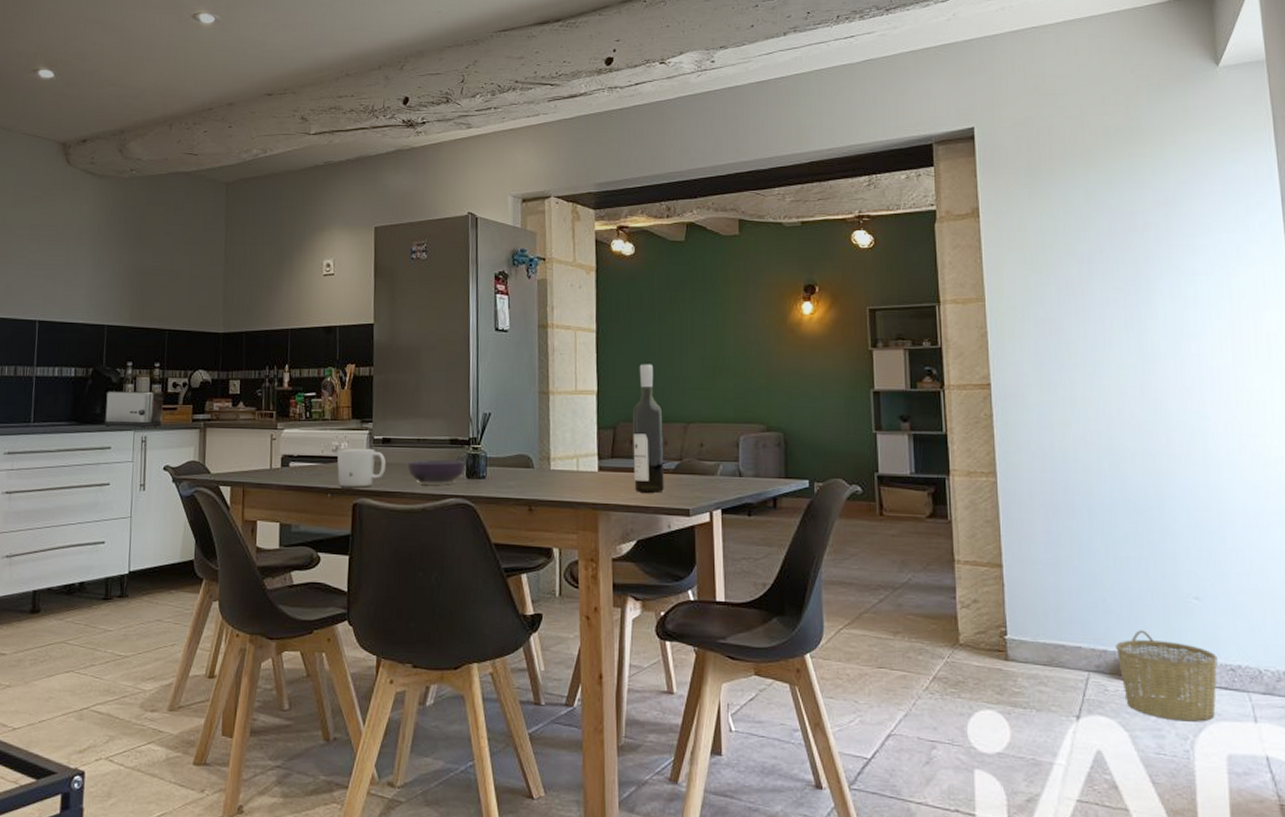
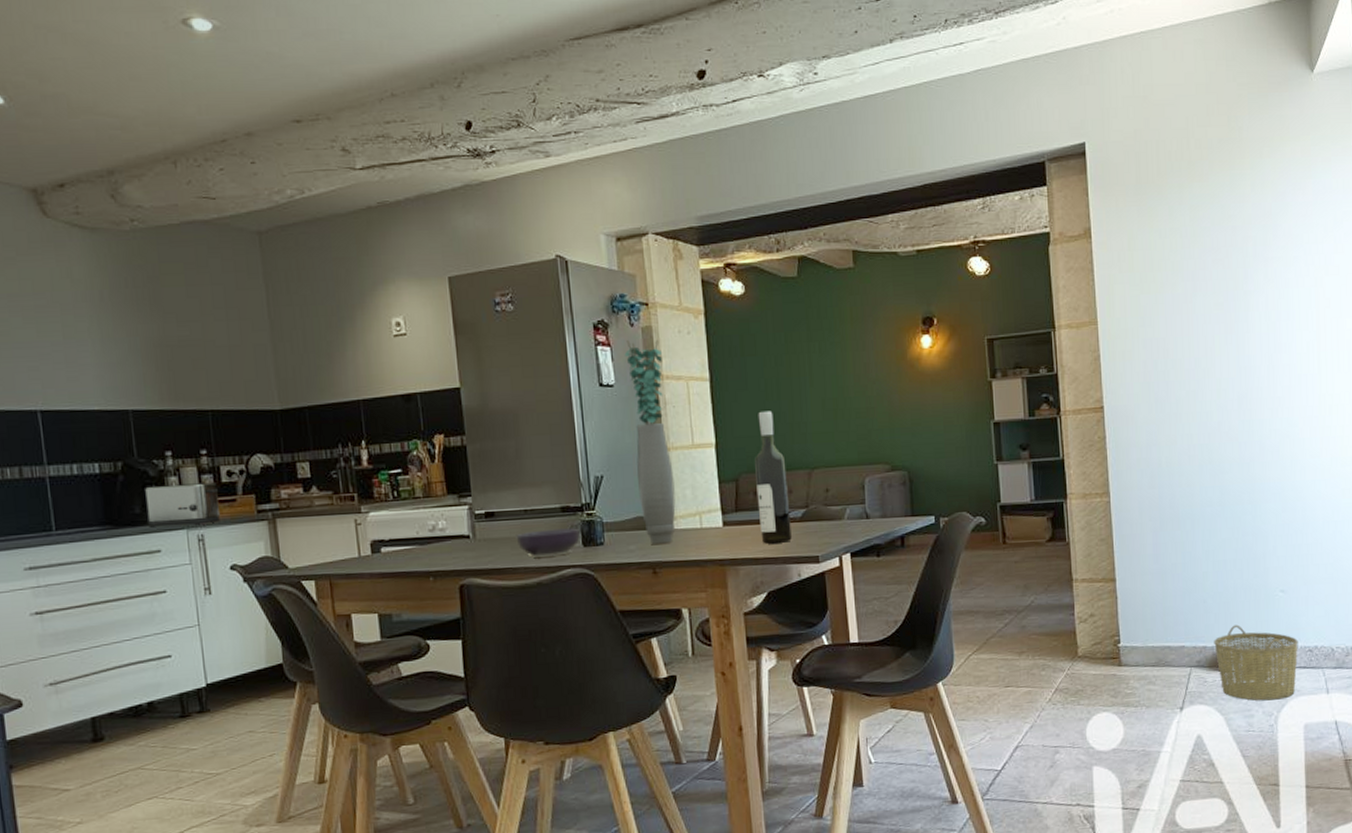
mug: present [337,448,386,488] -> none [434,524,493,569]
vase: none [520,291,556,483] -> present [624,339,676,544]

